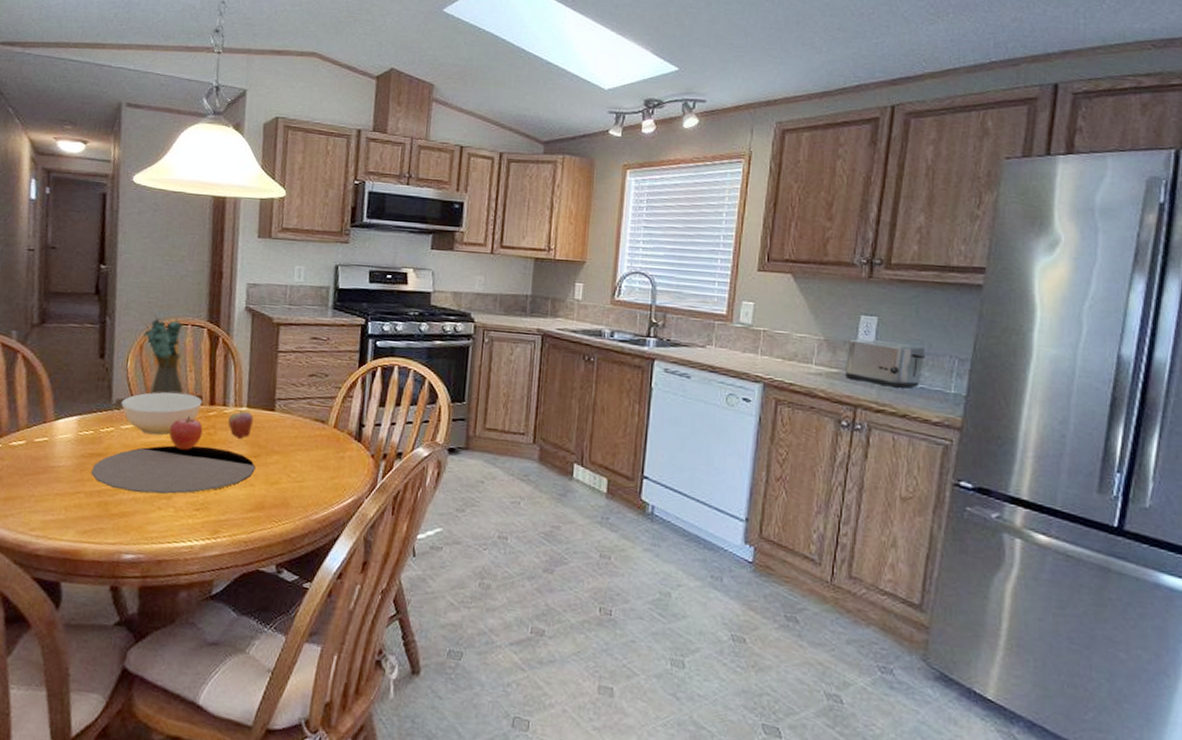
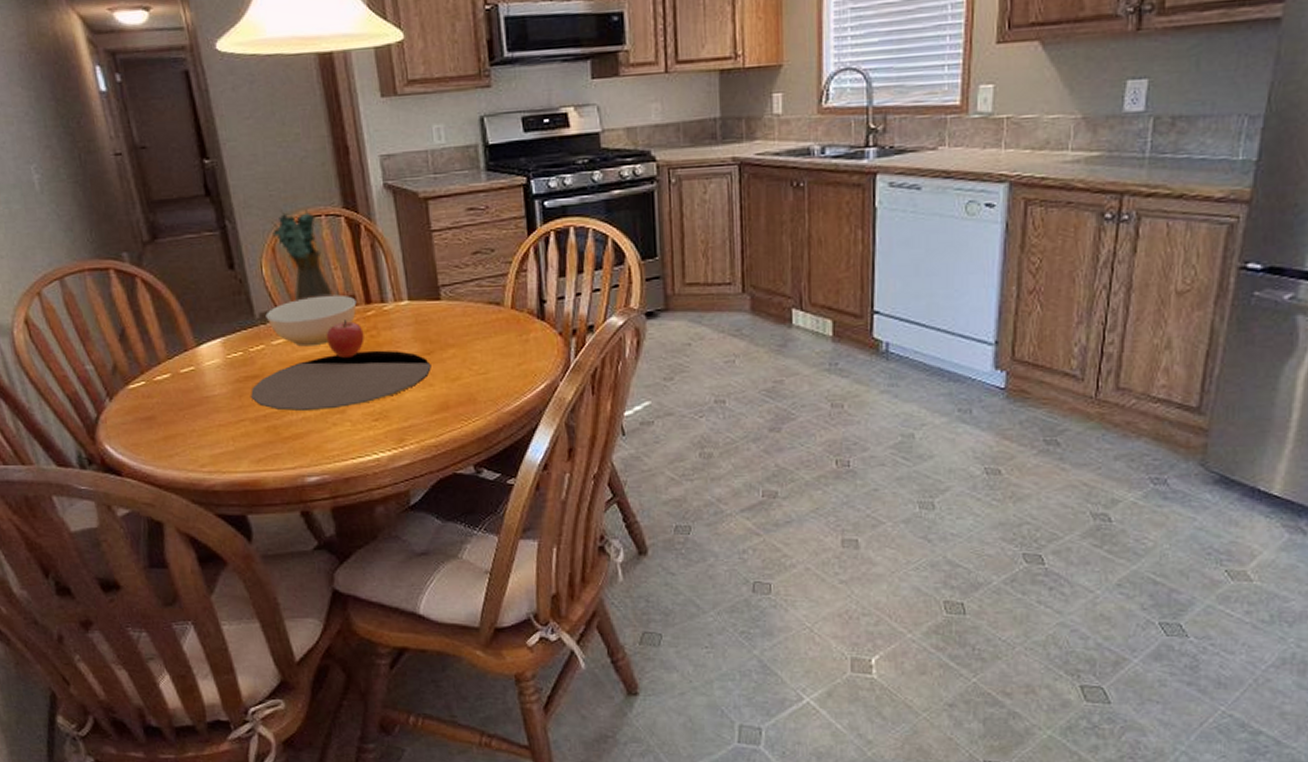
fruit: present [228,401,253,439] -> none [390,293,419,336]
toaster: present [844,338,926,389] -> none [1107,107,1209,164]

